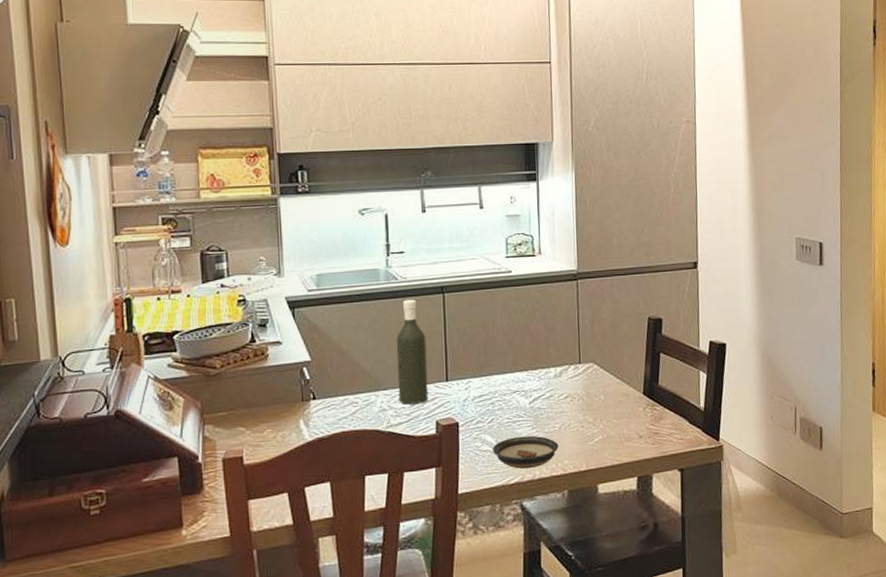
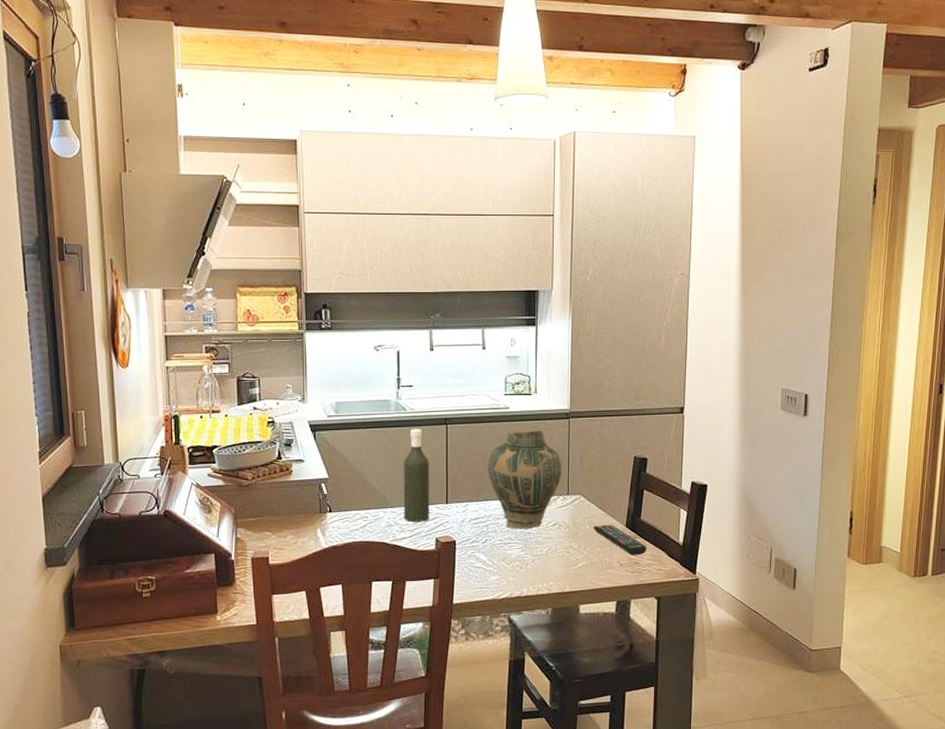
vase: none [490,293,572,405] -> present [487,430,562,530]
saucer: present [492,435,559,469] -> none [484,557,545,587]
remote control: none [608,392,666,425] -> present [593,524,647,556]

